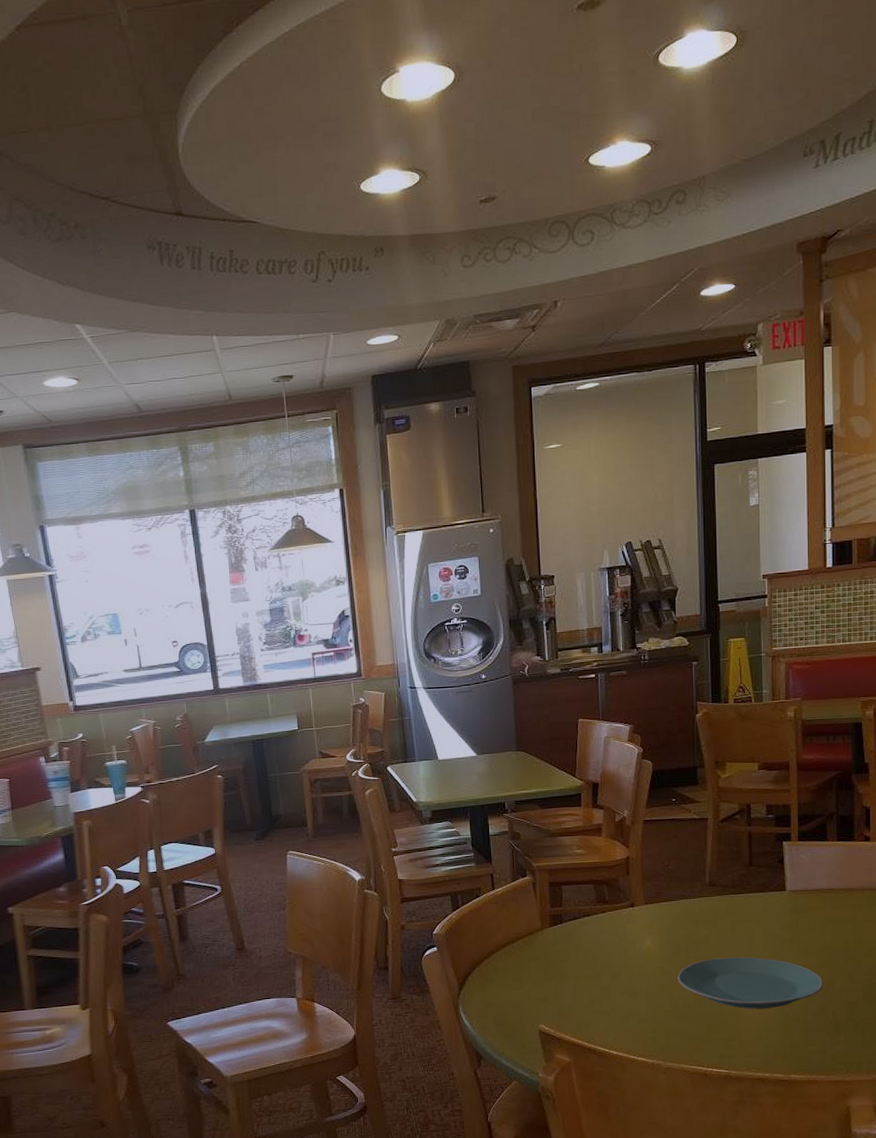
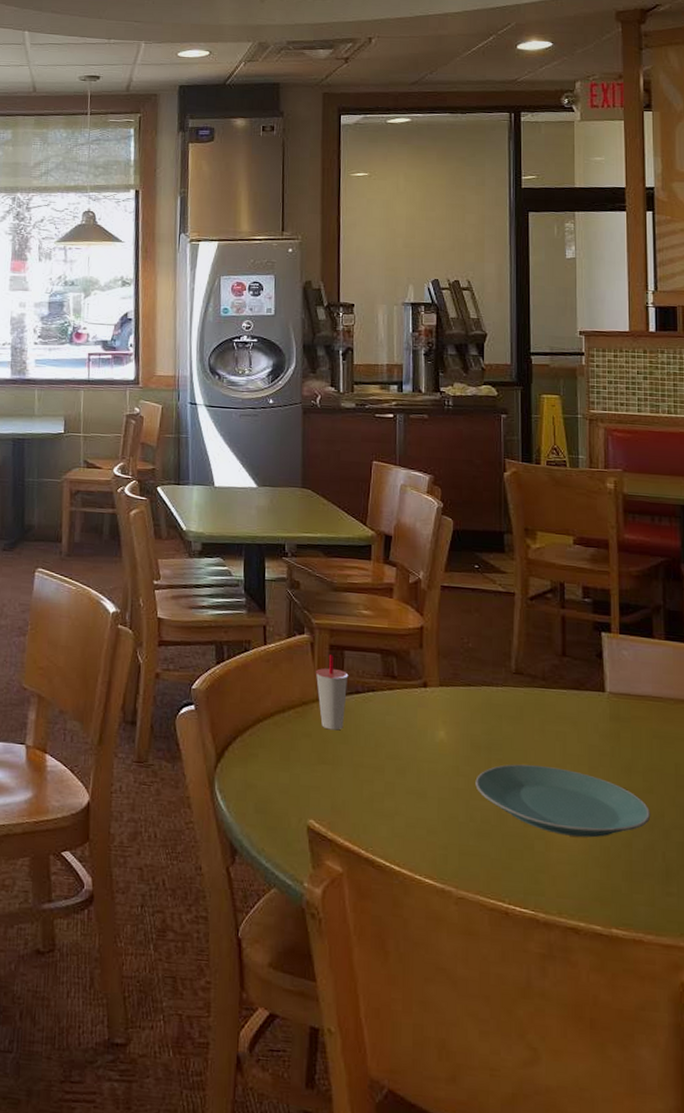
cup: none [538,890,567,952] -> present [315,654,349,731]

